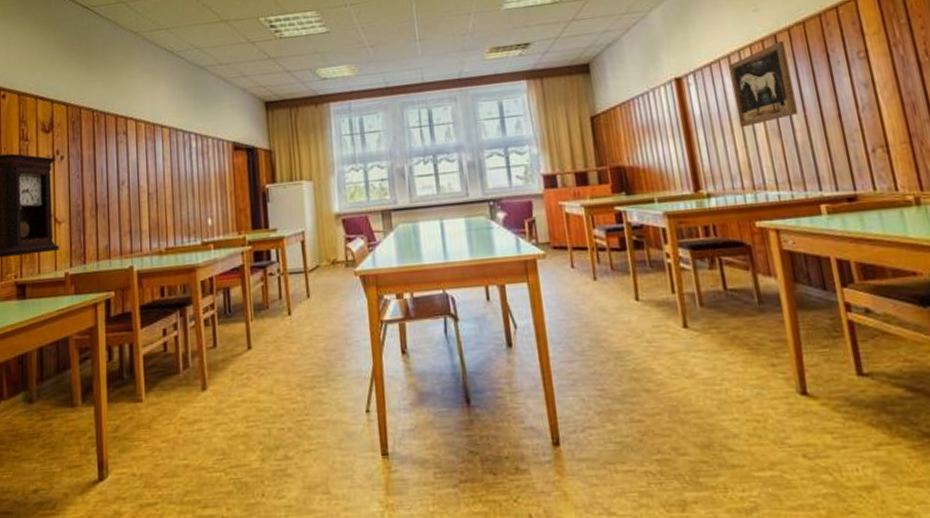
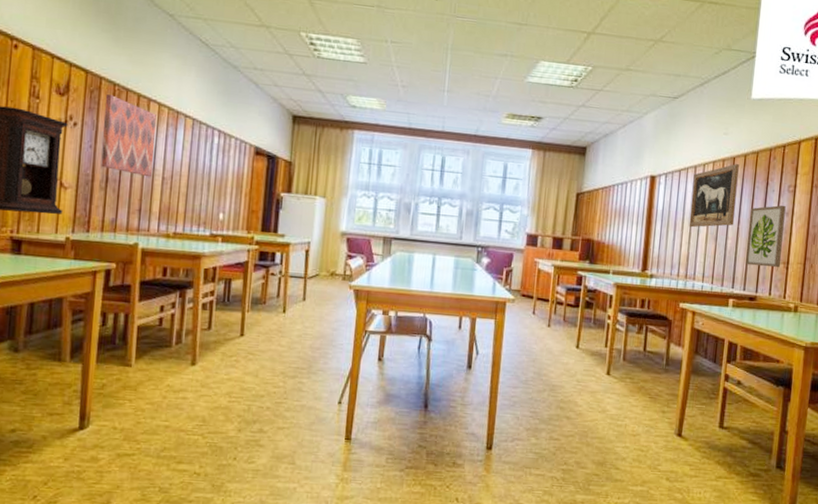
wall art: none [86,121,138,196] -> present [101,94,156,178]
wall art: none [814,76,877,159] -> present [745,205,786,268]

